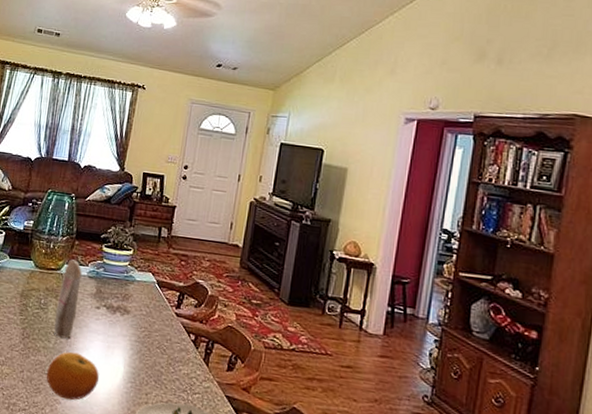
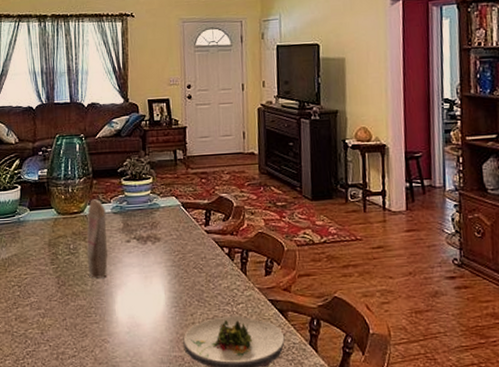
fruit: present [46,351,99,401] -> none [89,289,142,337]

